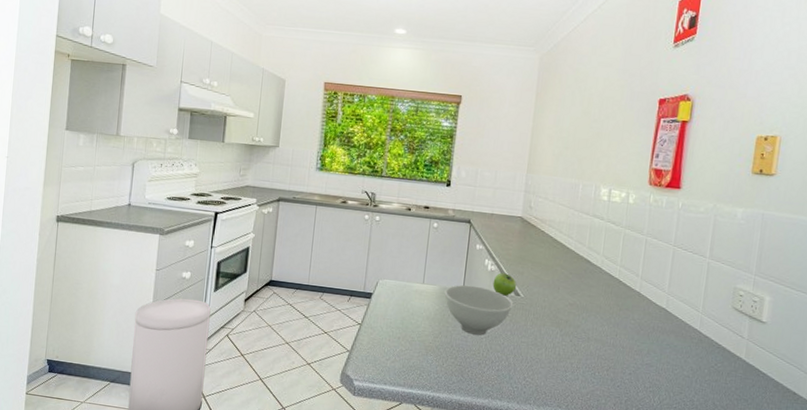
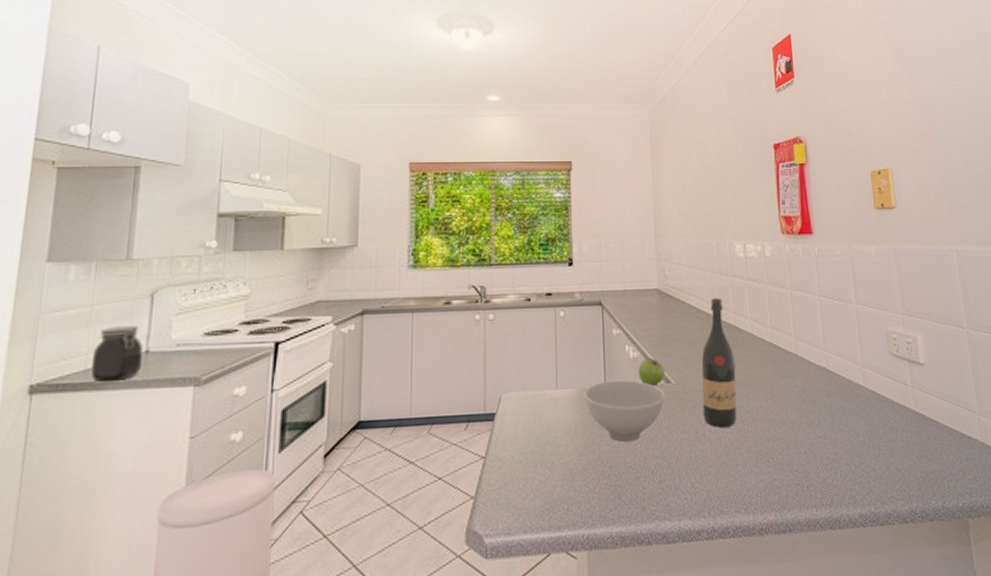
jar: none [94,183,127,223] -> present [91,326,144,383]
wine bottle: none [543,232,581,341] -> present [701,298,737,428]

